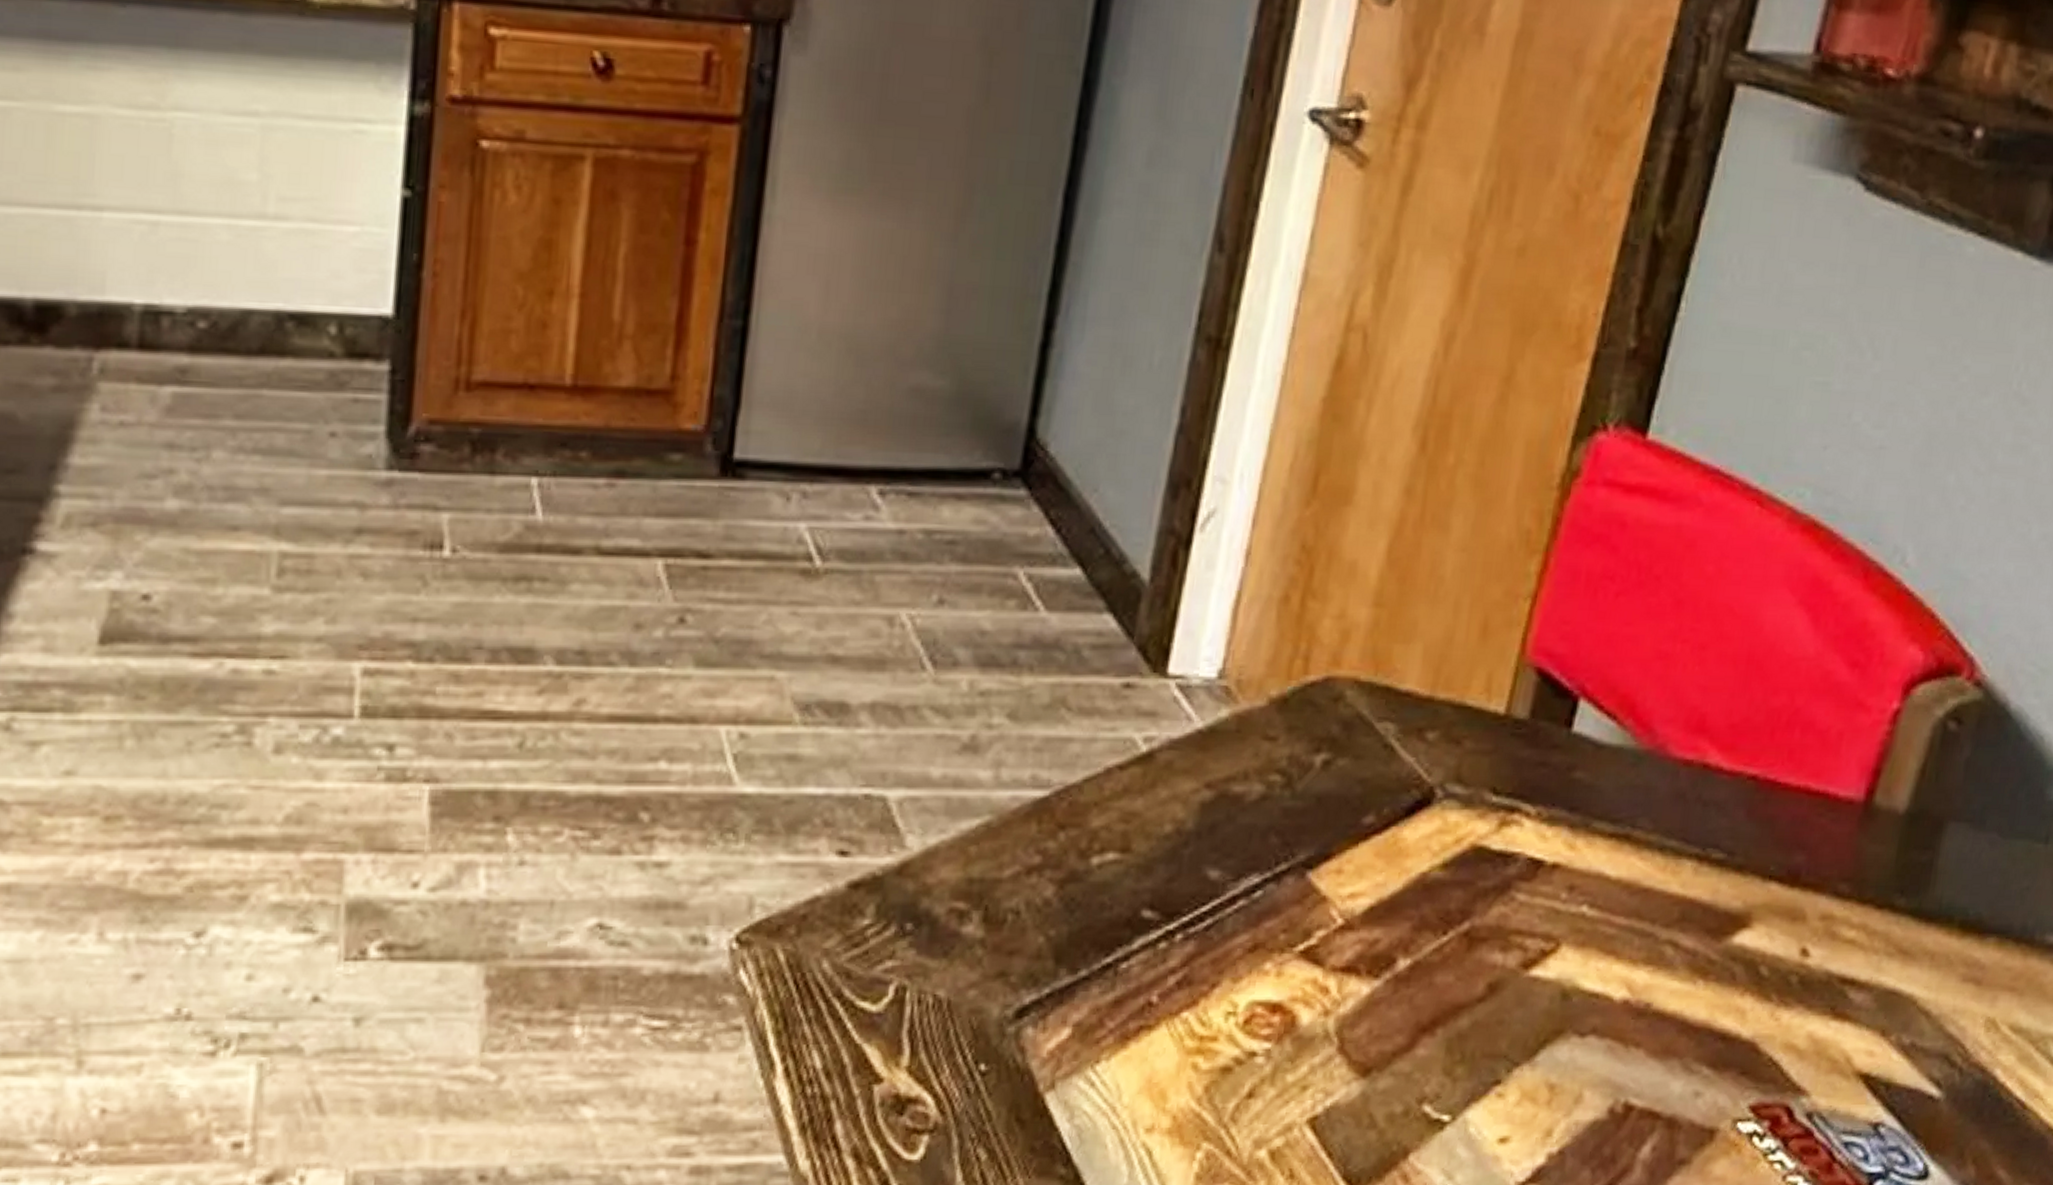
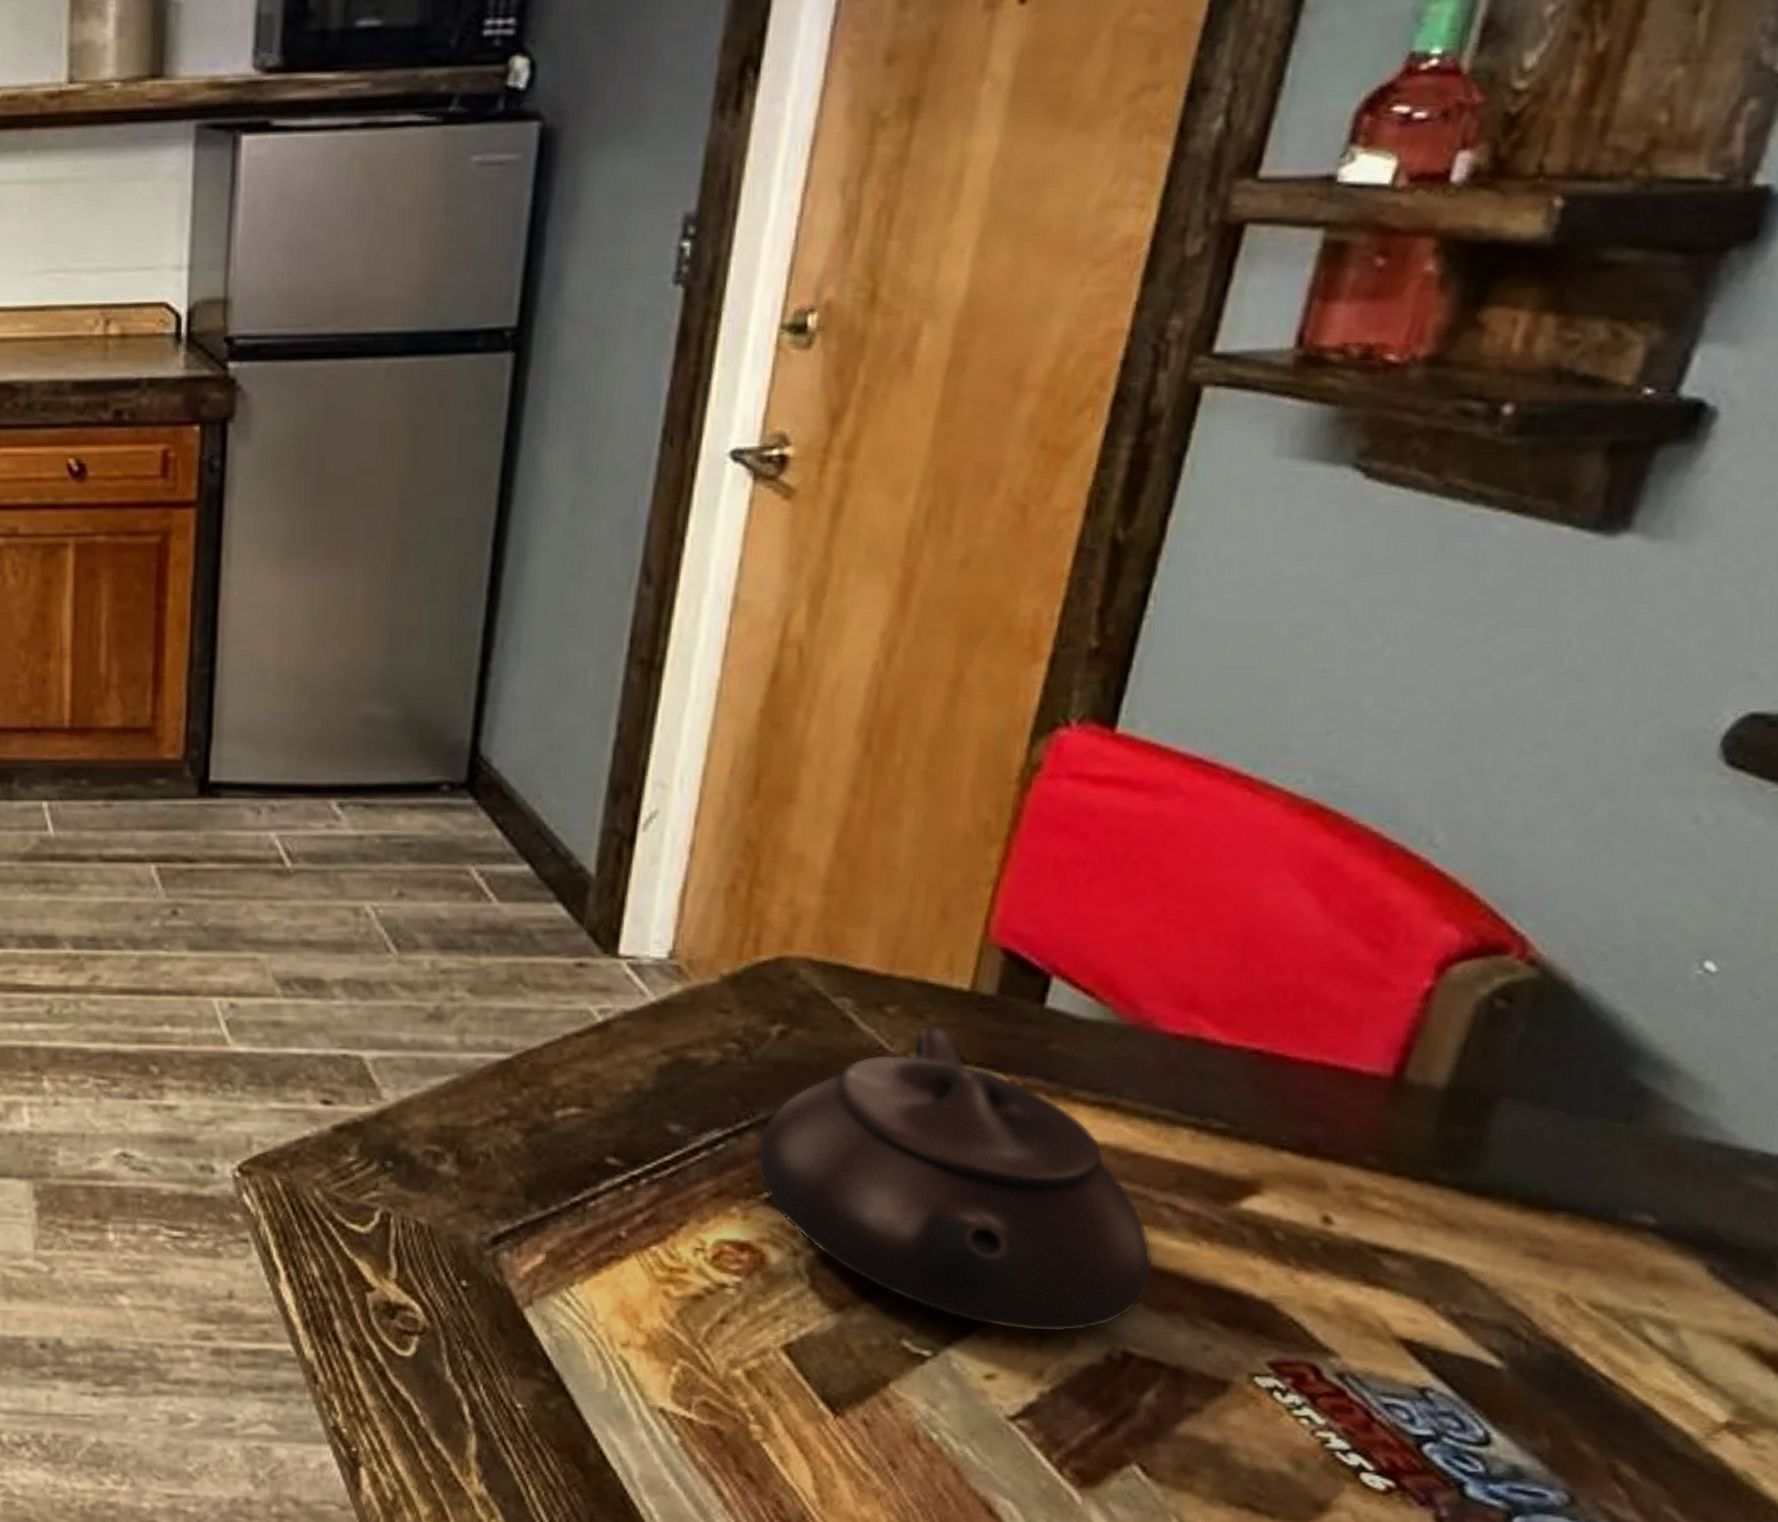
teapot: none [1292,752,1656,1088] -> present [755,1025,1154,1333]

